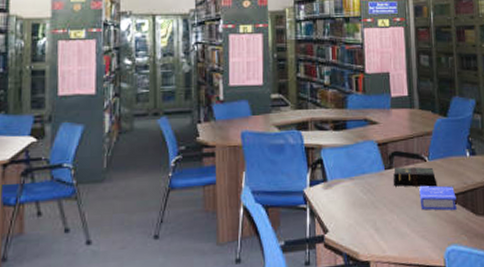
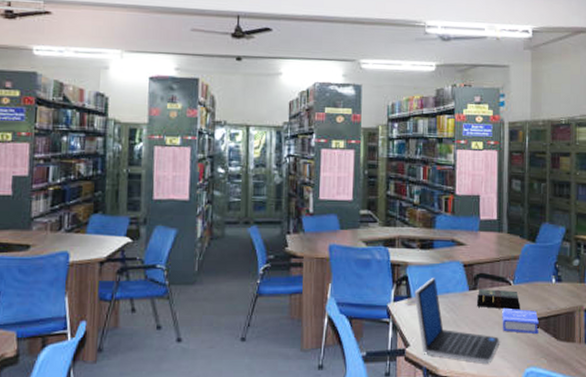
laptop: none [330,159,418,245] -> present [414,278,499,364]

